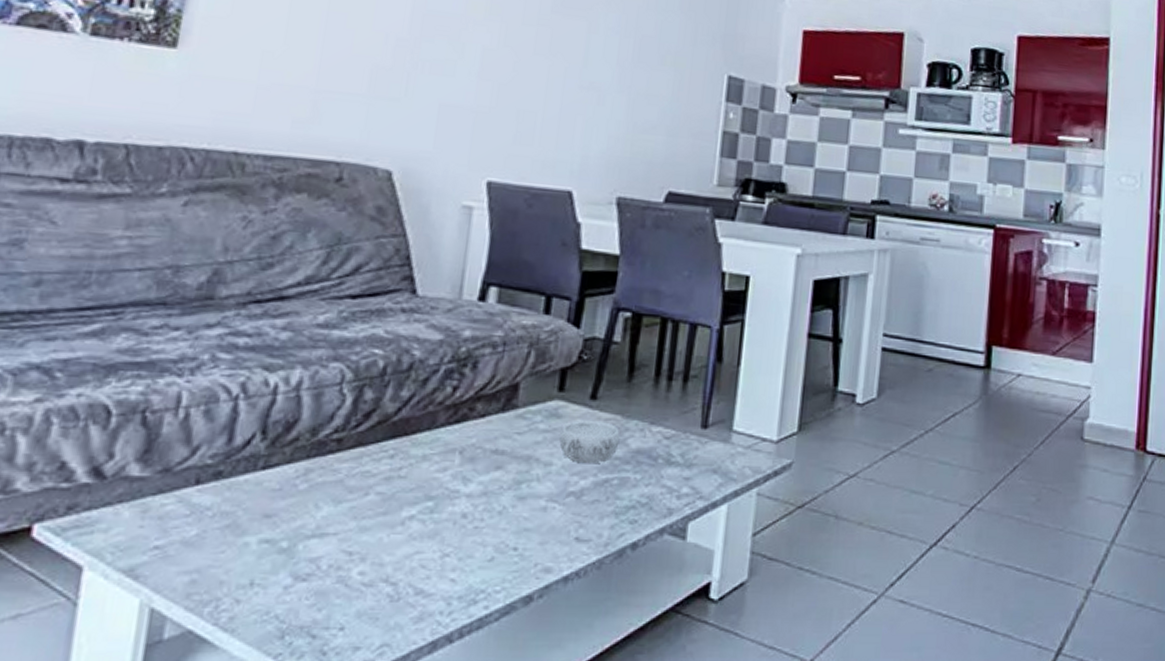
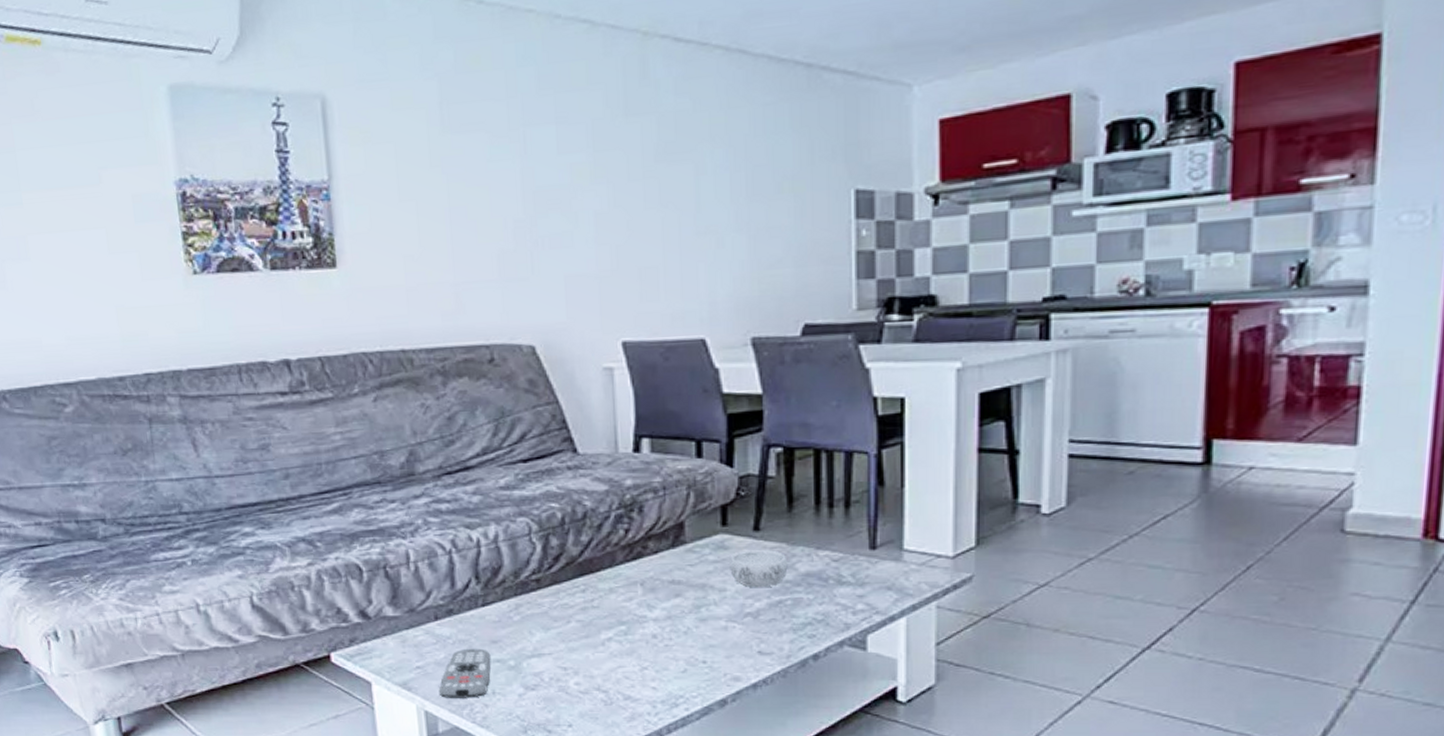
remote control: none [176,523,259,591] -> present [438,648,491,698]

